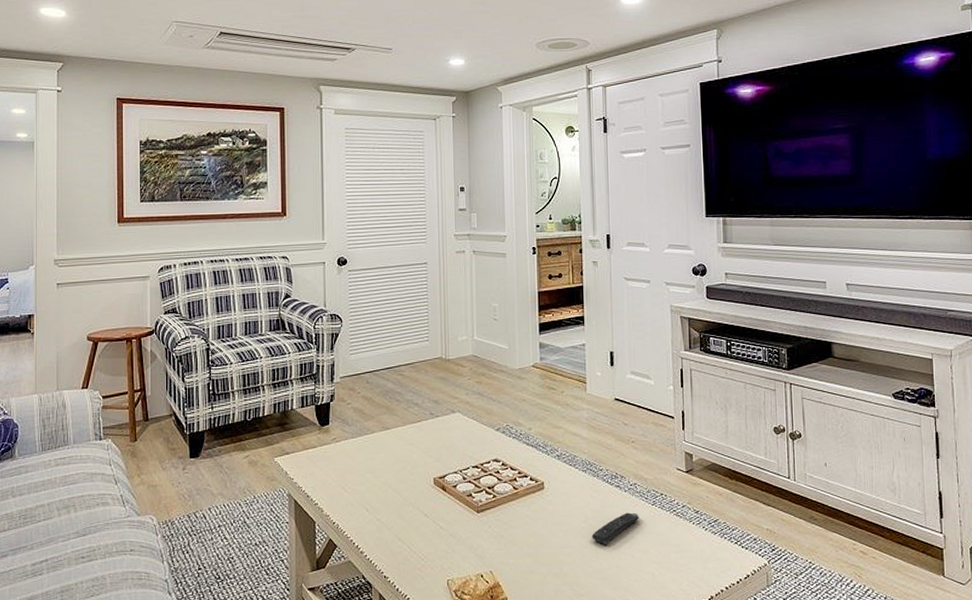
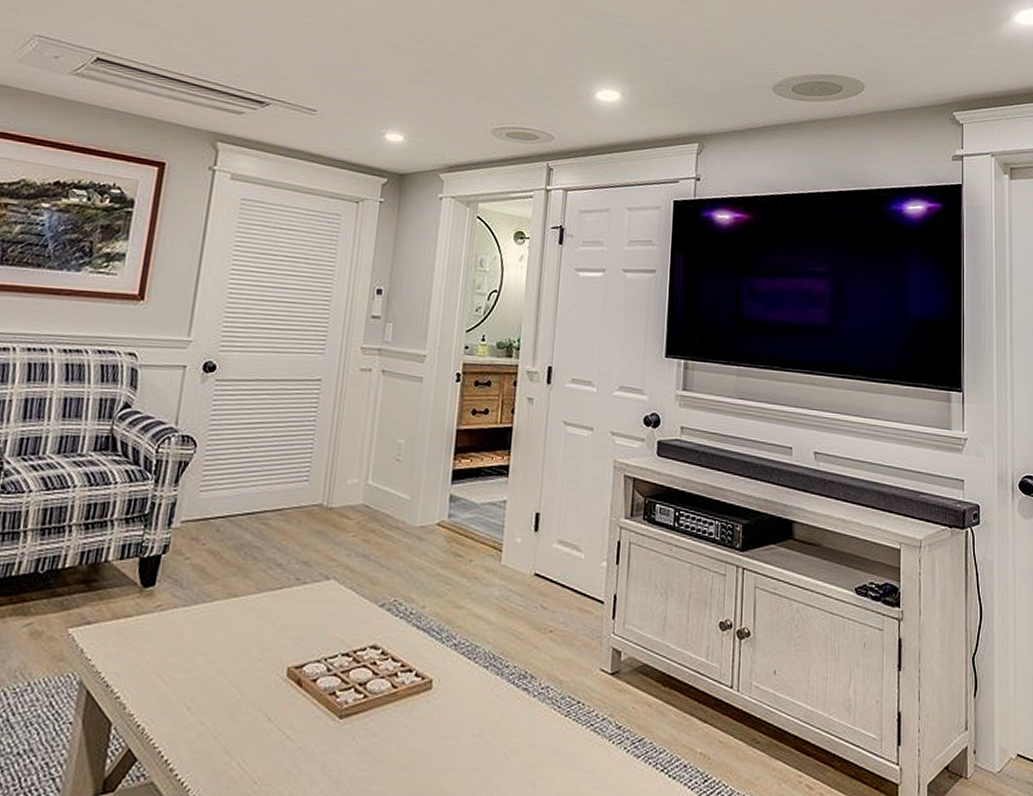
remote control: present [592,512,639,545] -> none [485,725,548,769]

